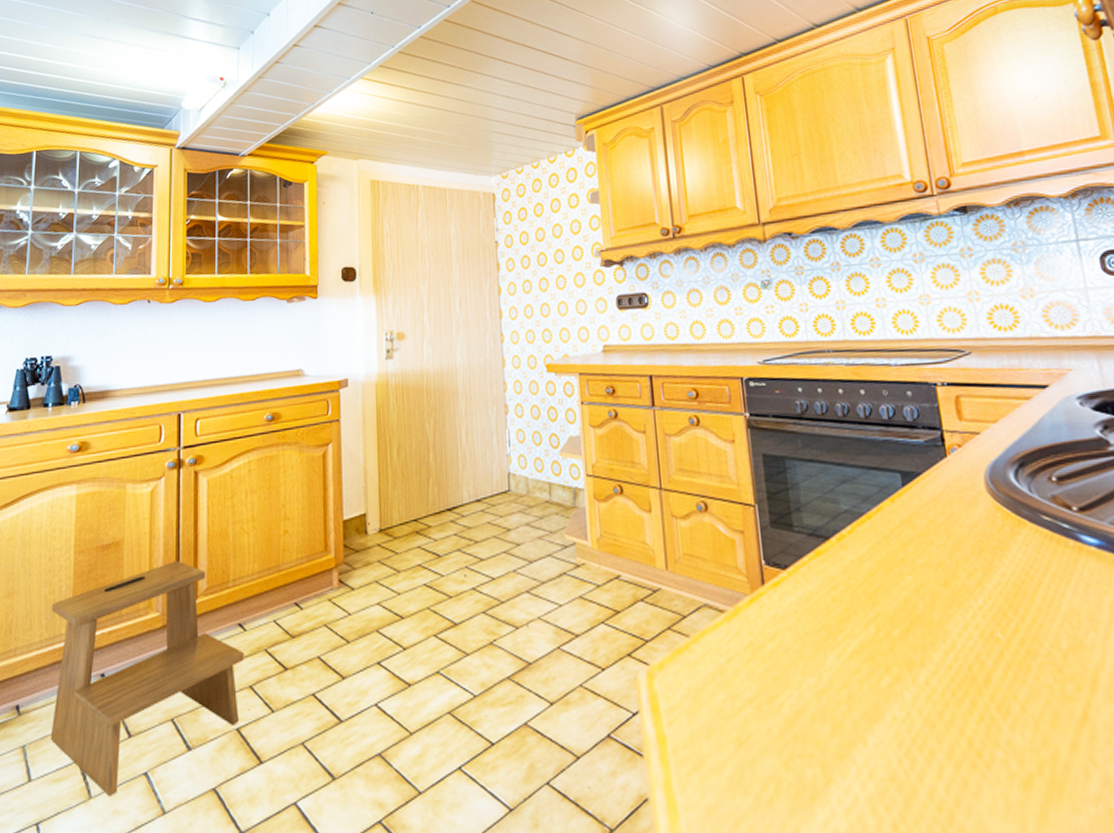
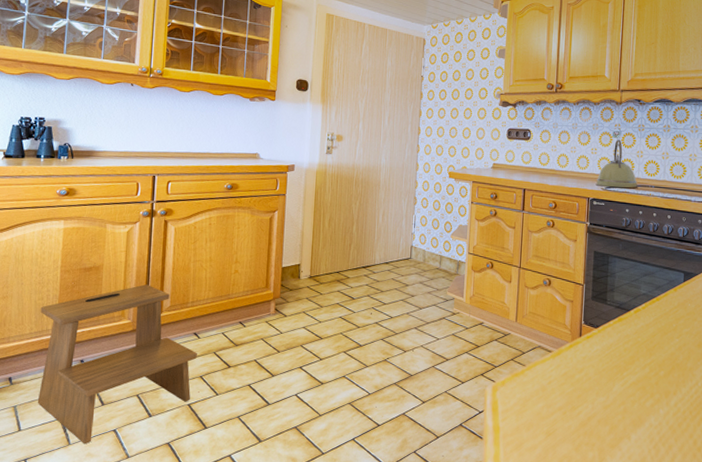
kettle: none [748,290,810,360] -> present [595,139,638,189]

